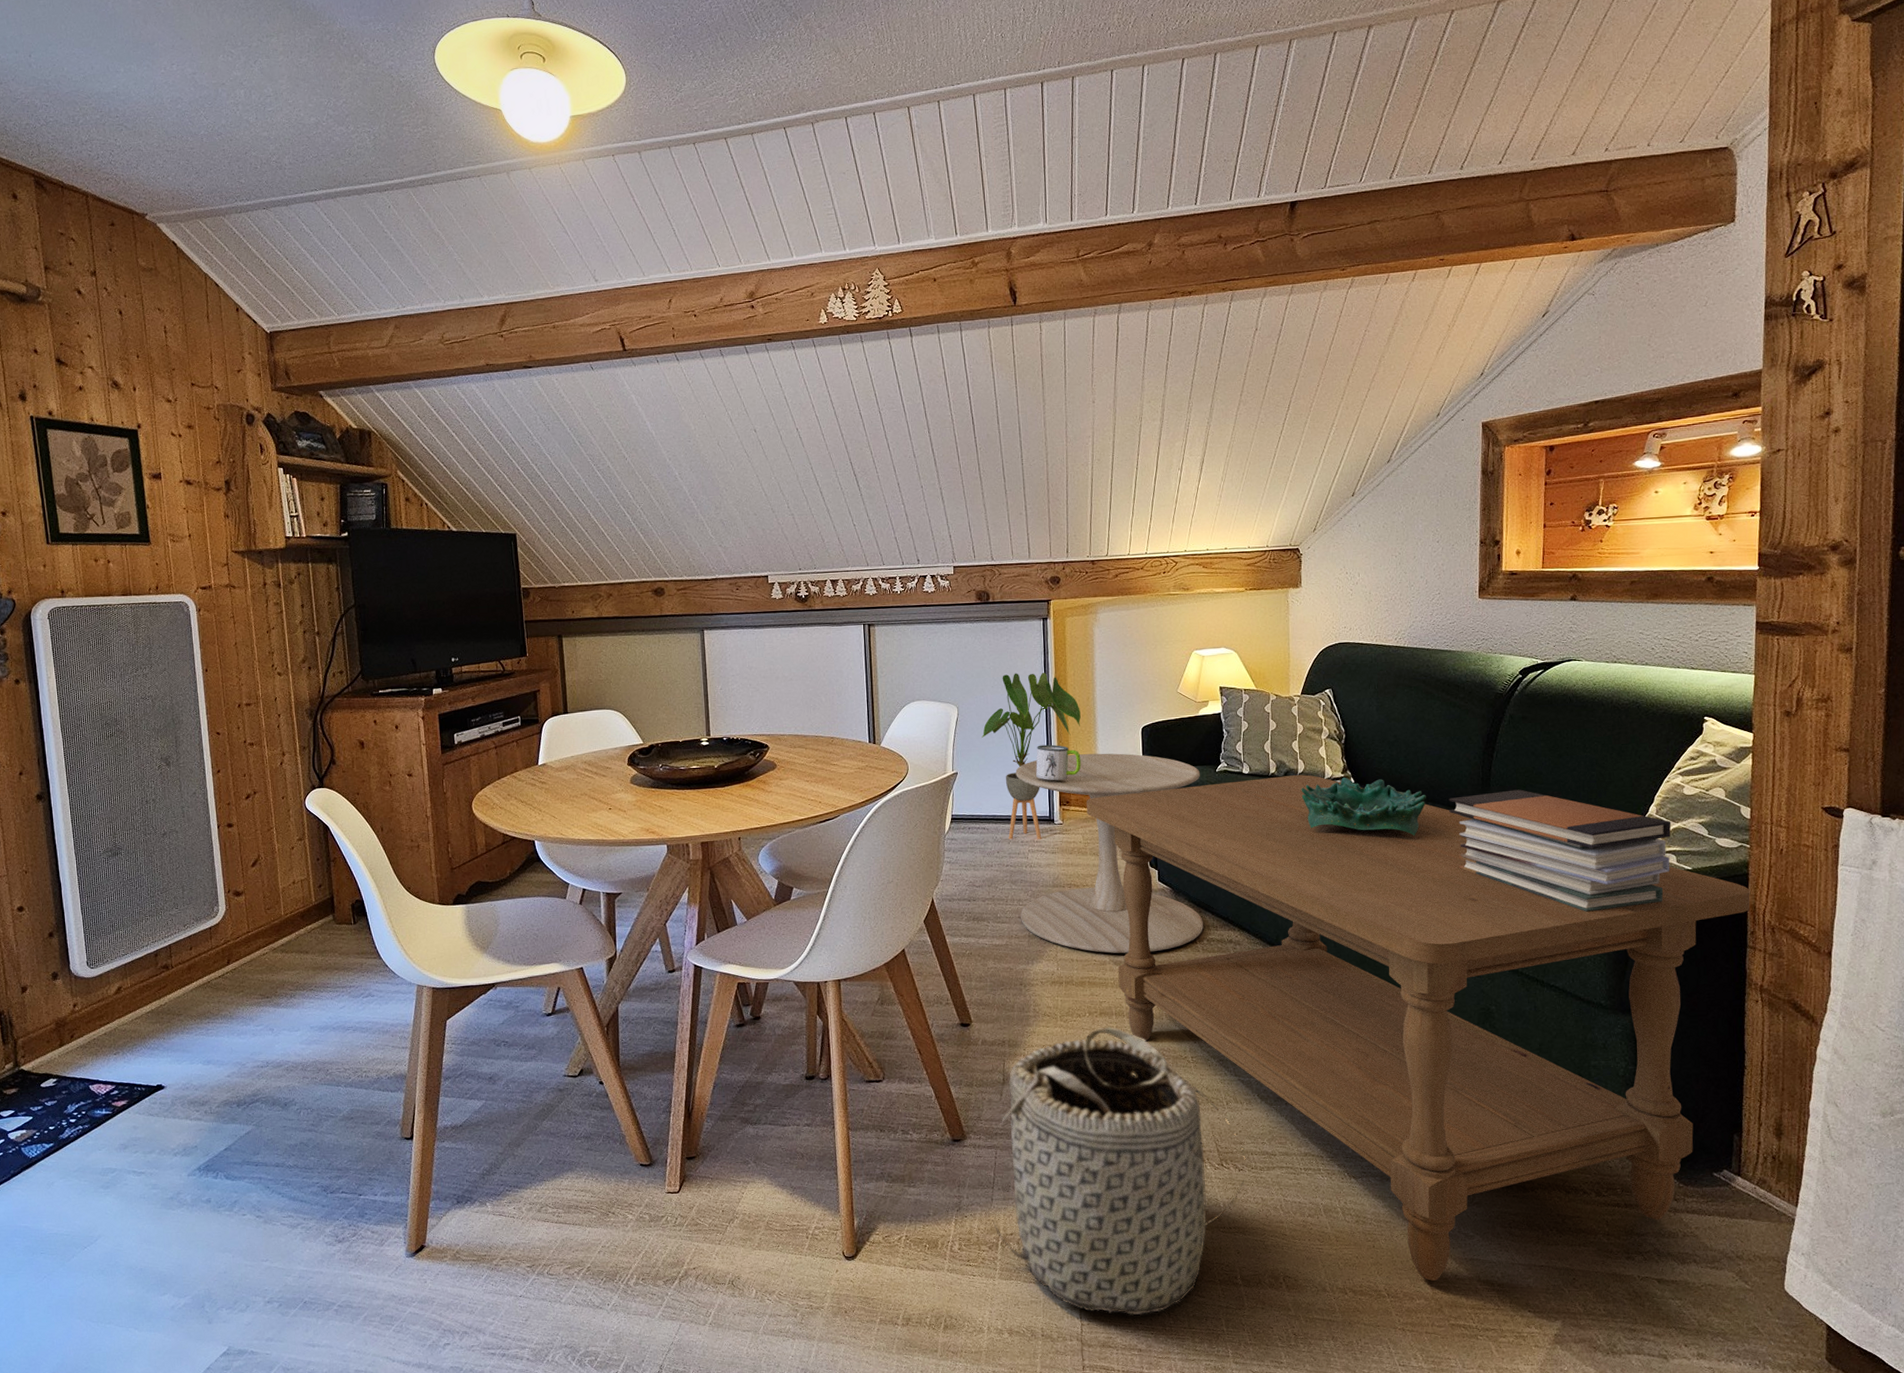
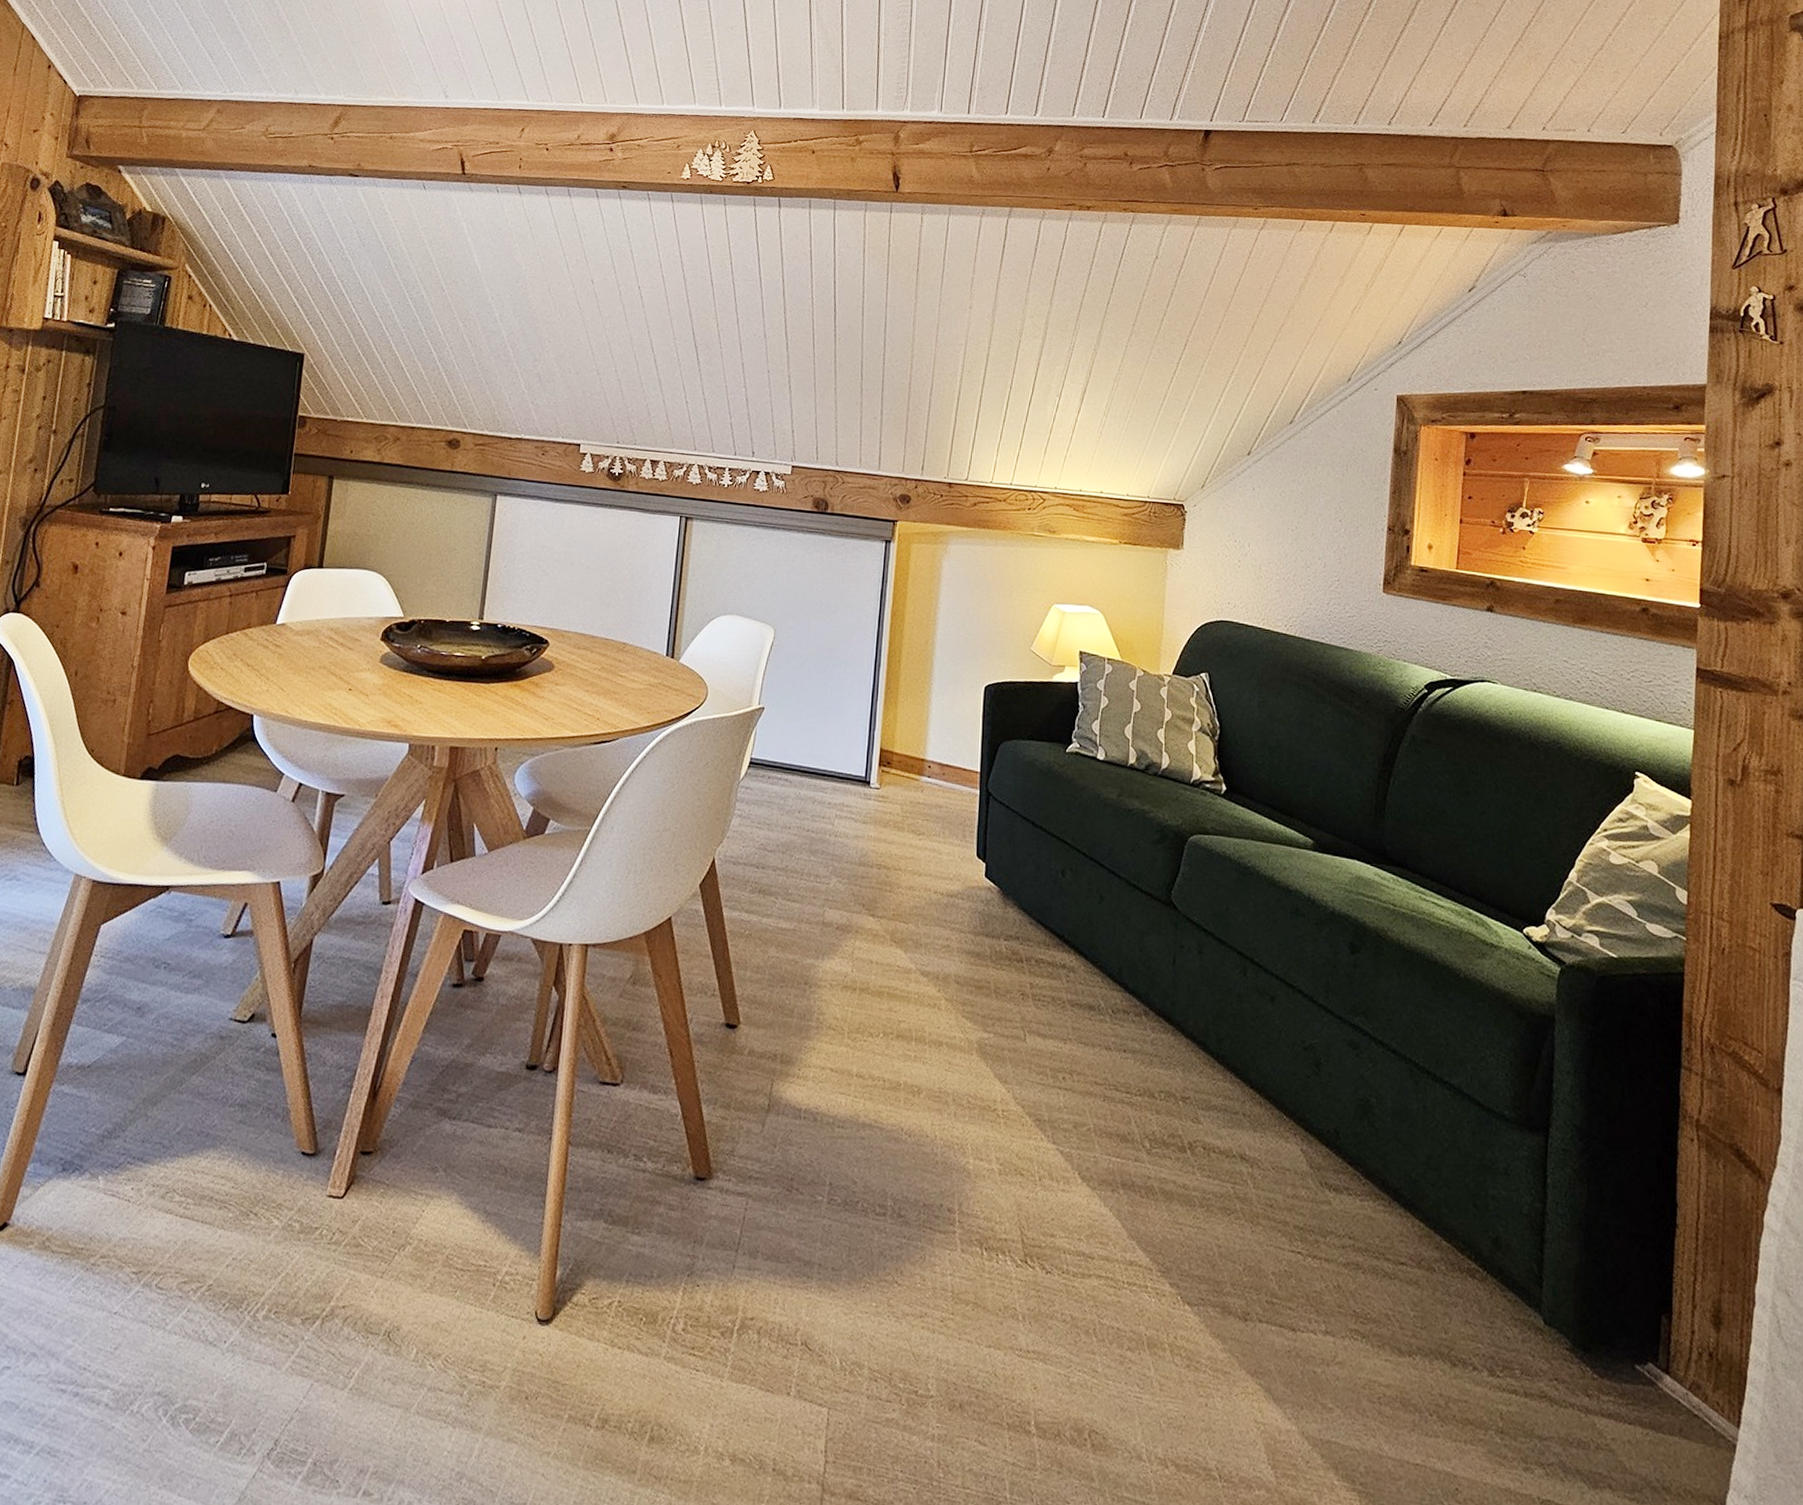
house plant: present [982,672,1081,840] -> none [798,599,916,805]
basket: present [992,1026,1245,1316] -> none [730,1054,1055,1460]
side table: present [1015,753,1203,954] -> none [816,706,1047,966]
mug: present [1036,744,1081,781] -> none [856,689,911,736]
coffee table: present [1086,775,1750,1281] -> none [909,761,1686,1465]
decorative bowl: present [1301,777,1426,836] -> none [1163,781,1309,866]
book stack: present [1448,789,1671,912] -> none [1335,825,1595,995]

